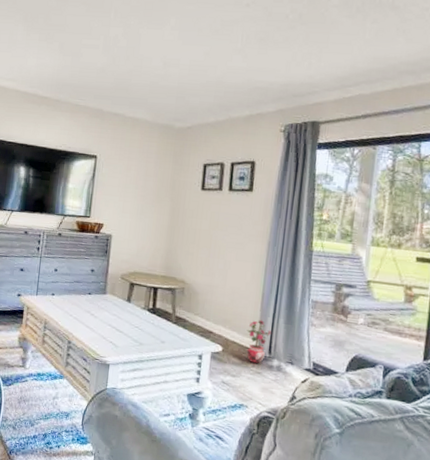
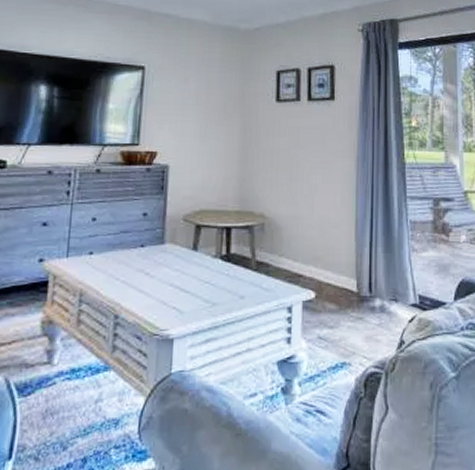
potted plant: present [246,320,272,365] -> none [342,252,371,308]

